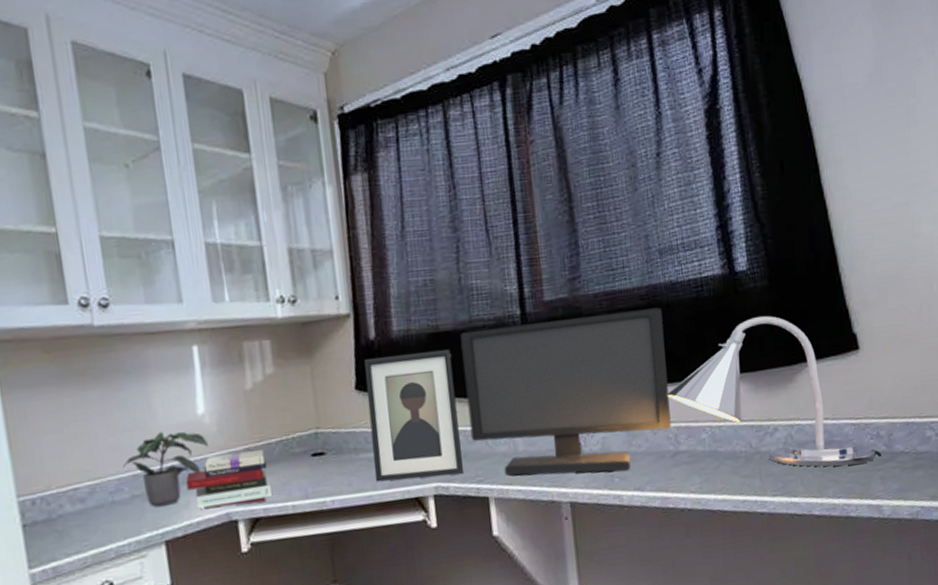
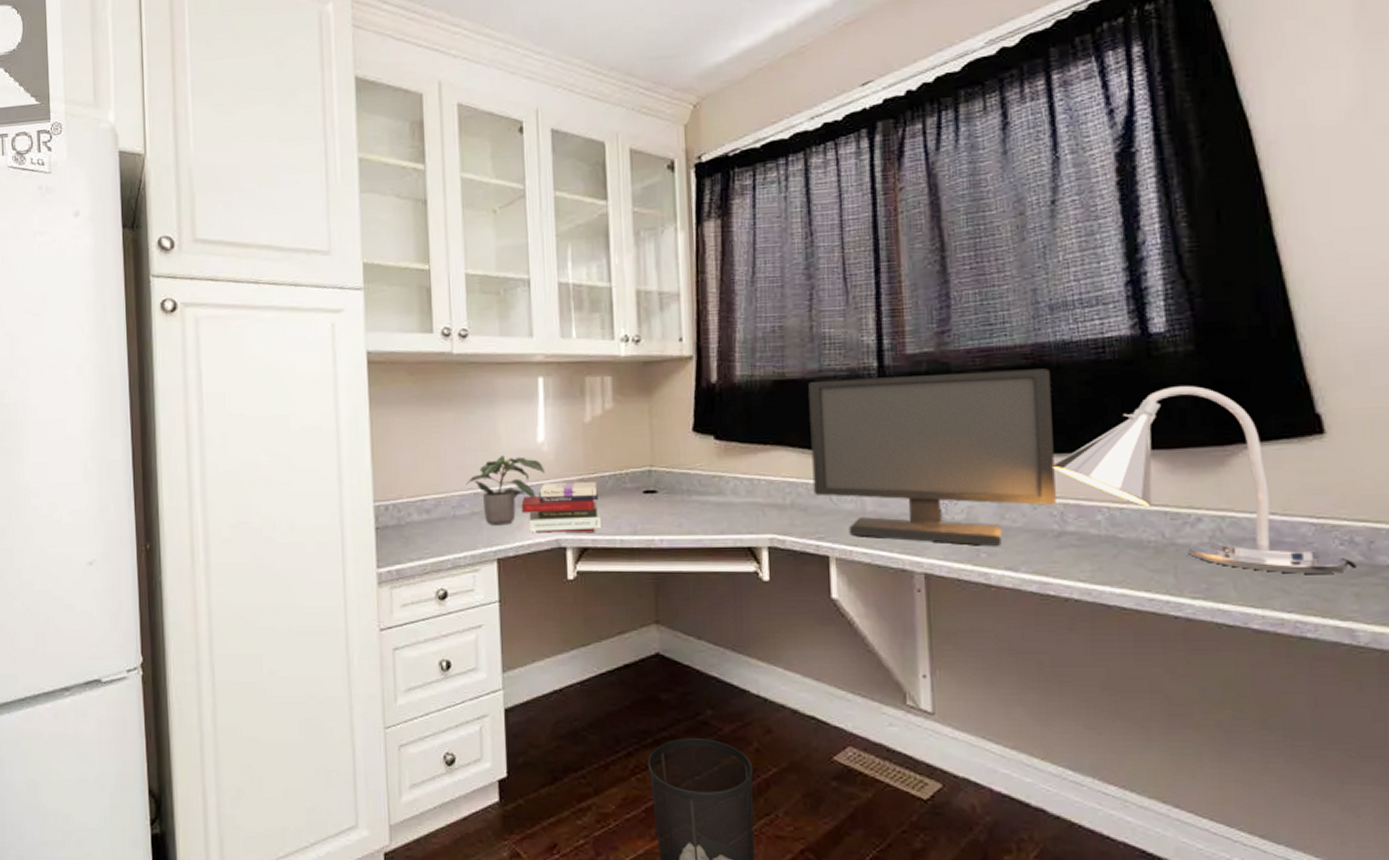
picture frame: present [364,349,465,482] -> none [703,398,804,528]

